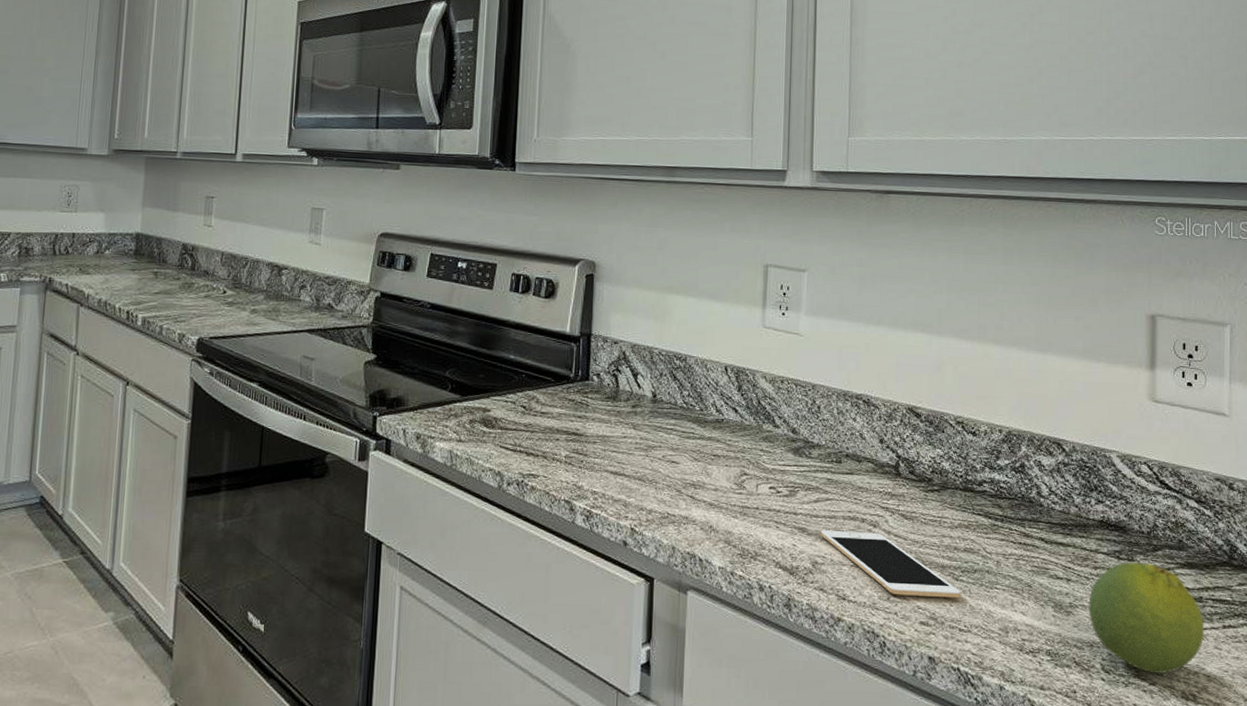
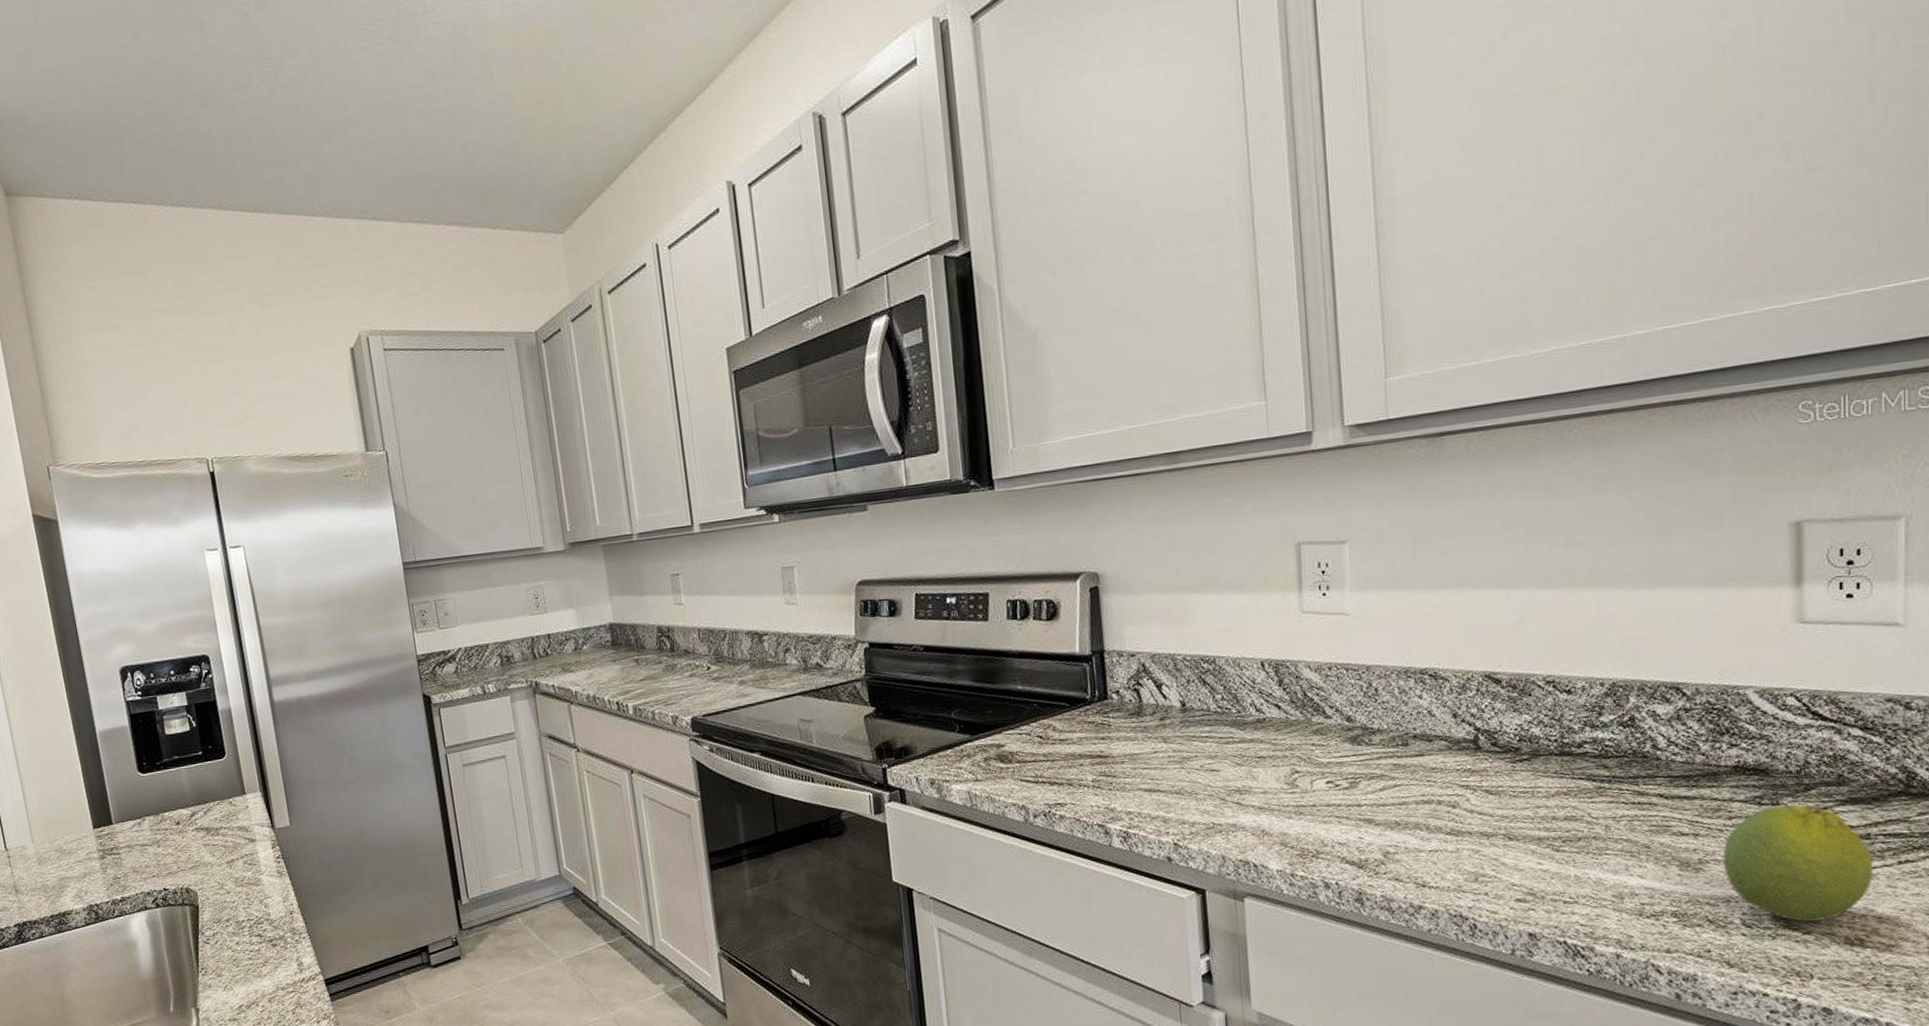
cell phone: present [820,531,961,598] -> none [1390,813,1563,875]

